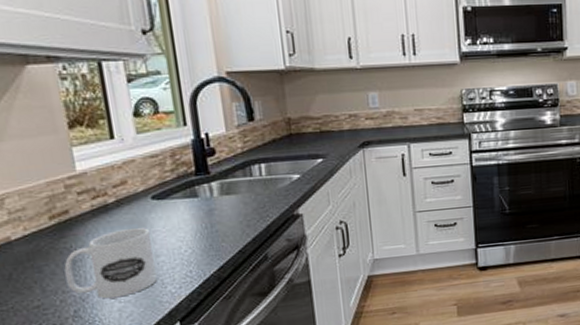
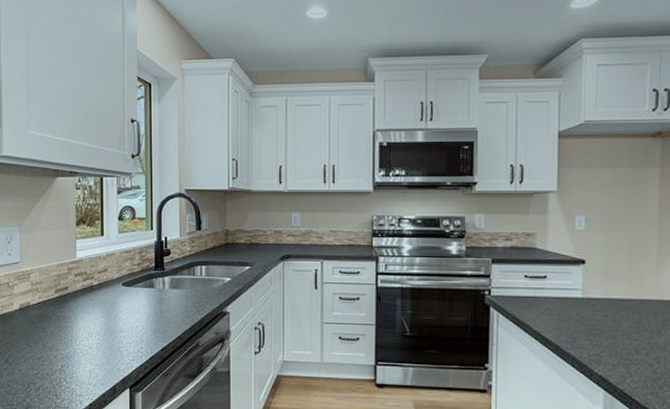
mug: present [64,228,157,299] -> none [59,307,118,361]

